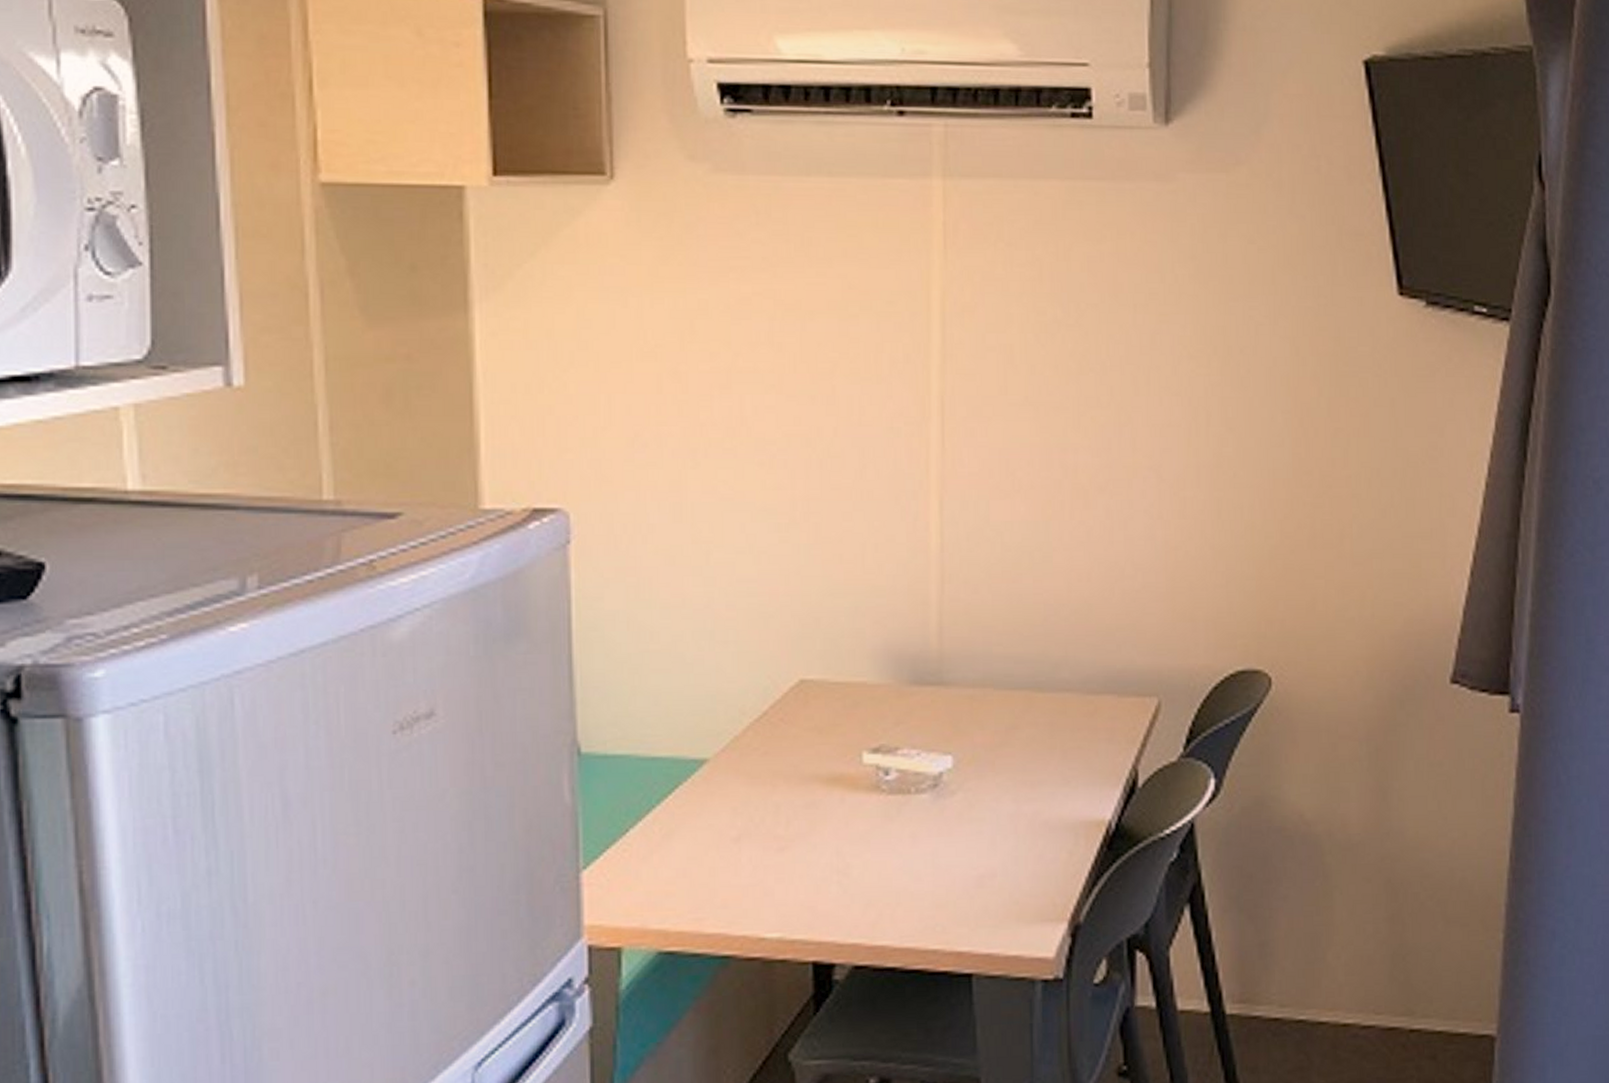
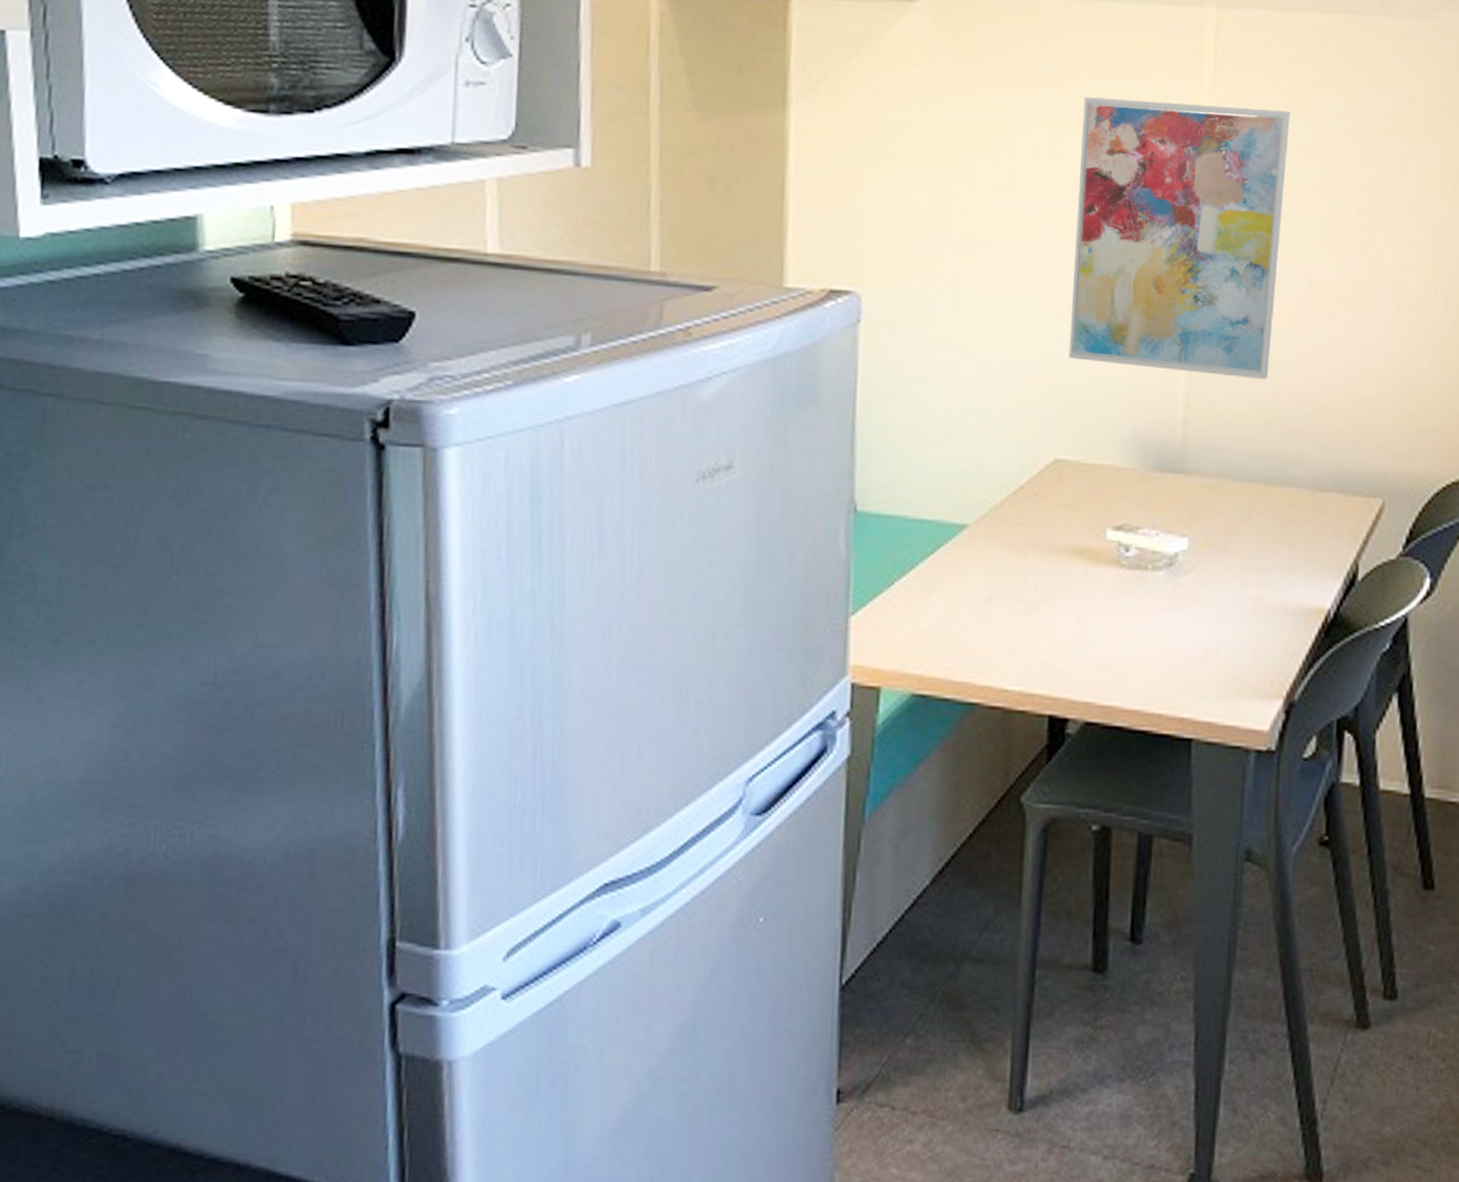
wall art: none [804,281,1030,578] -> present [1069,97,1290,380]

